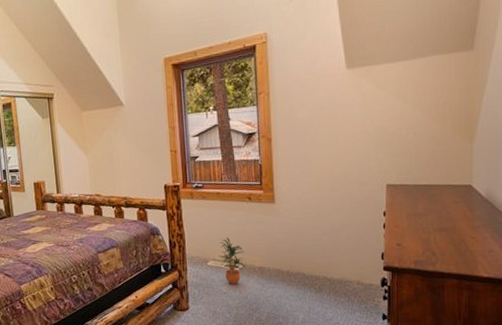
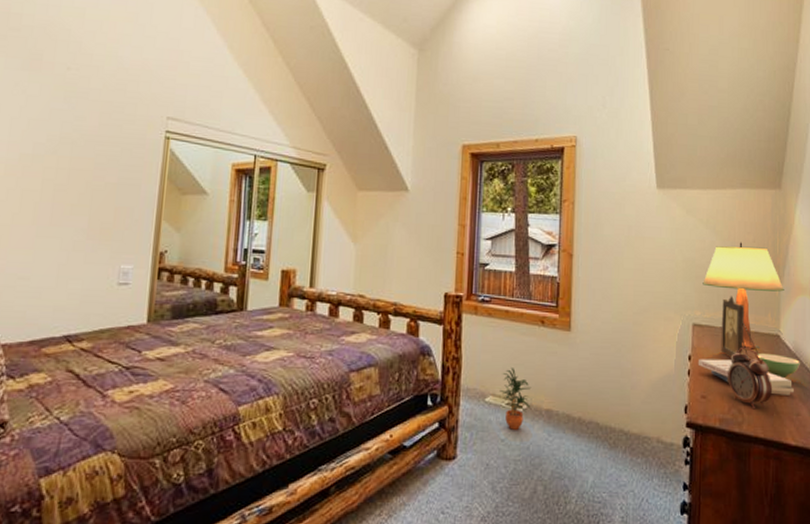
books: none [392,211,486,237] -> present [697,358,794,395]
table lamp: none [395,106,477,201] -> present [703,242,784,350]
photo frame: none [414,156,452,210] -> present [720,296,759,359]
alarm clock: none [421,198,465,251] -> present [728,346,773,410]
bowl: none [449,202,494,223] -> present [757,352,801,379]

